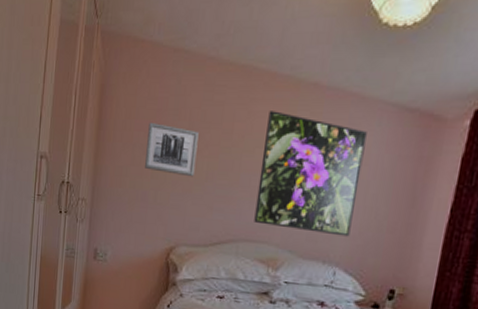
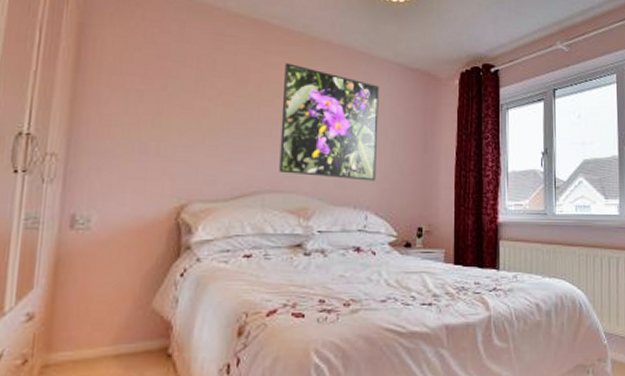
wall art: present [145,122,199,177] -> none [143,67,209,127]

